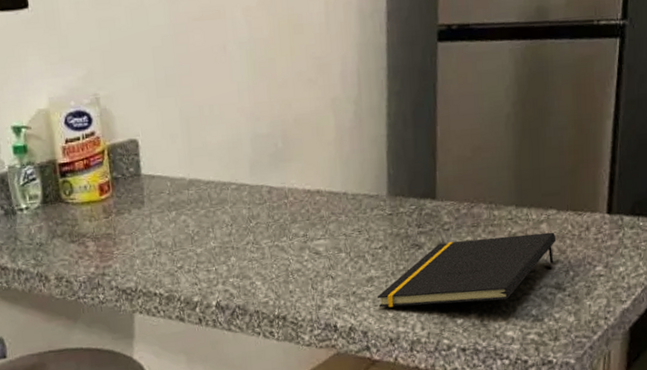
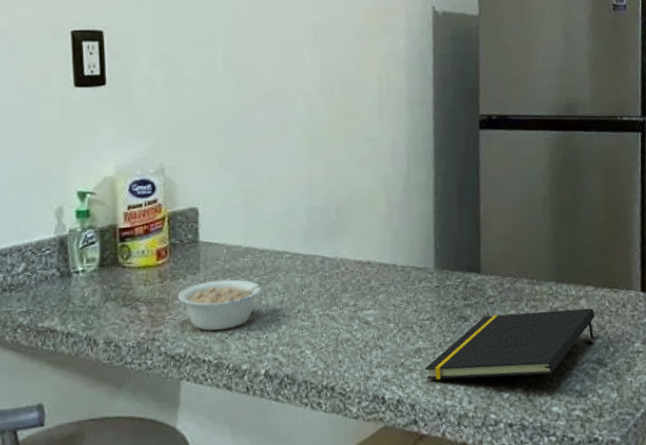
legume: none [124,208,224,265] -> present [177,276,278,331]

